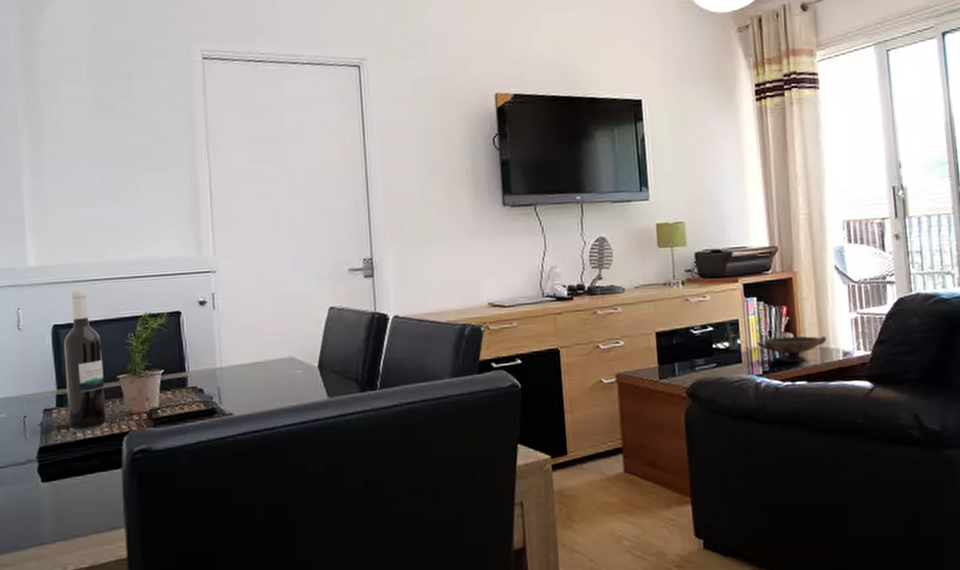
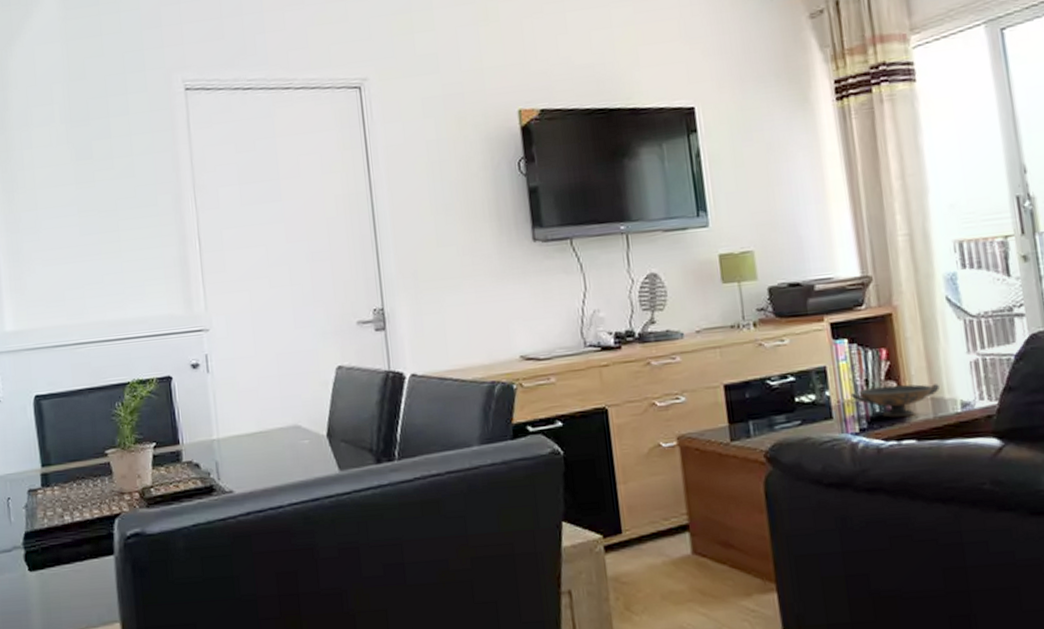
wine bottle: present [63,288,106,433] -> none [46,354,95,515]

